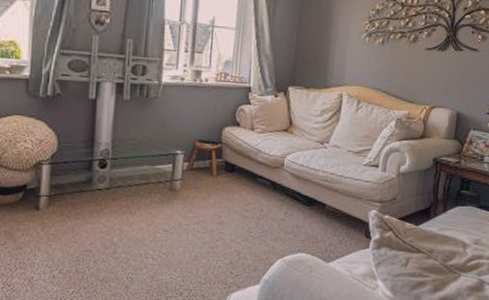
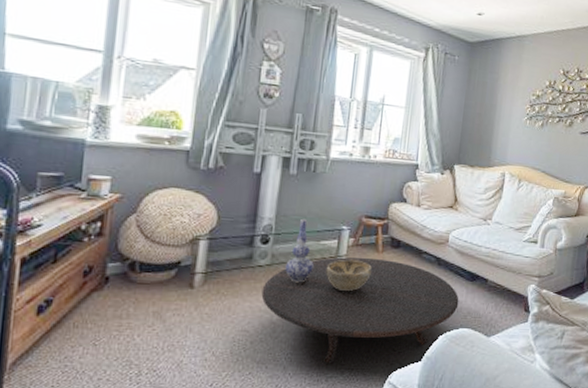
table: none [102,181,296,286] -> present [261,257,459,365]
vase: none [123,143,150,206] -> present [285,218,314,283]
decorative bowl: none [162,183,207,215] -> present [326,259,372,292]

